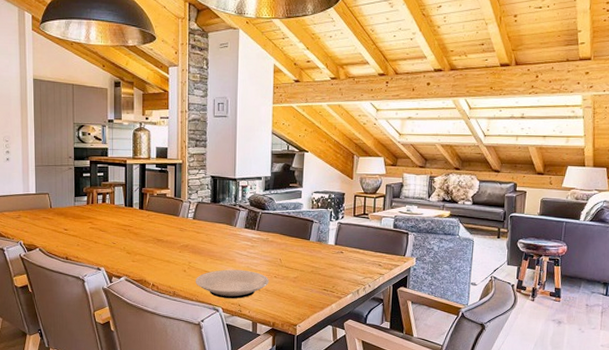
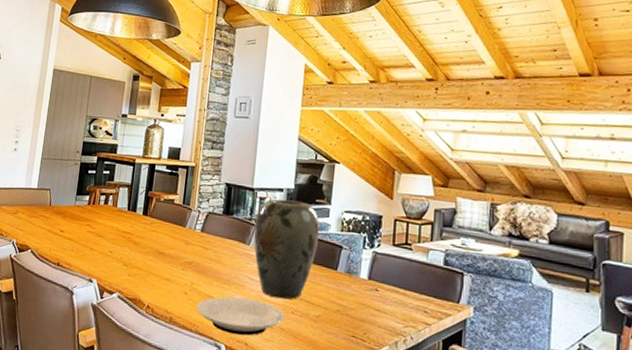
vase: none [239,186,294,267] -> present [253,199,320,299]

